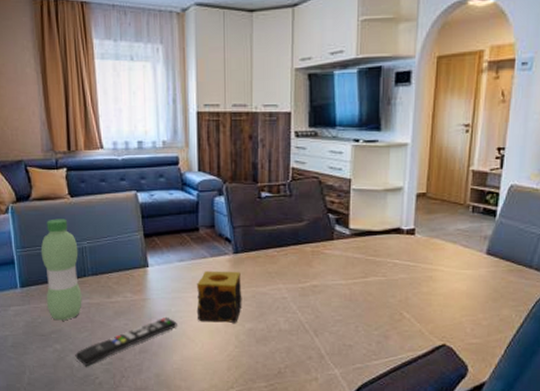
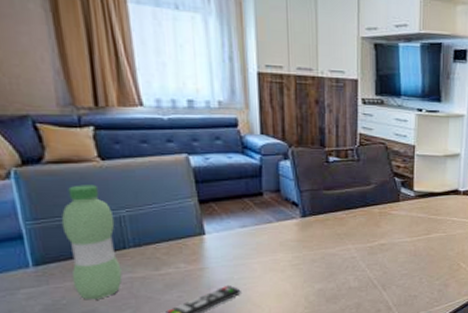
candle: present [196,270,242,323] -> none [262,234,311,287]

